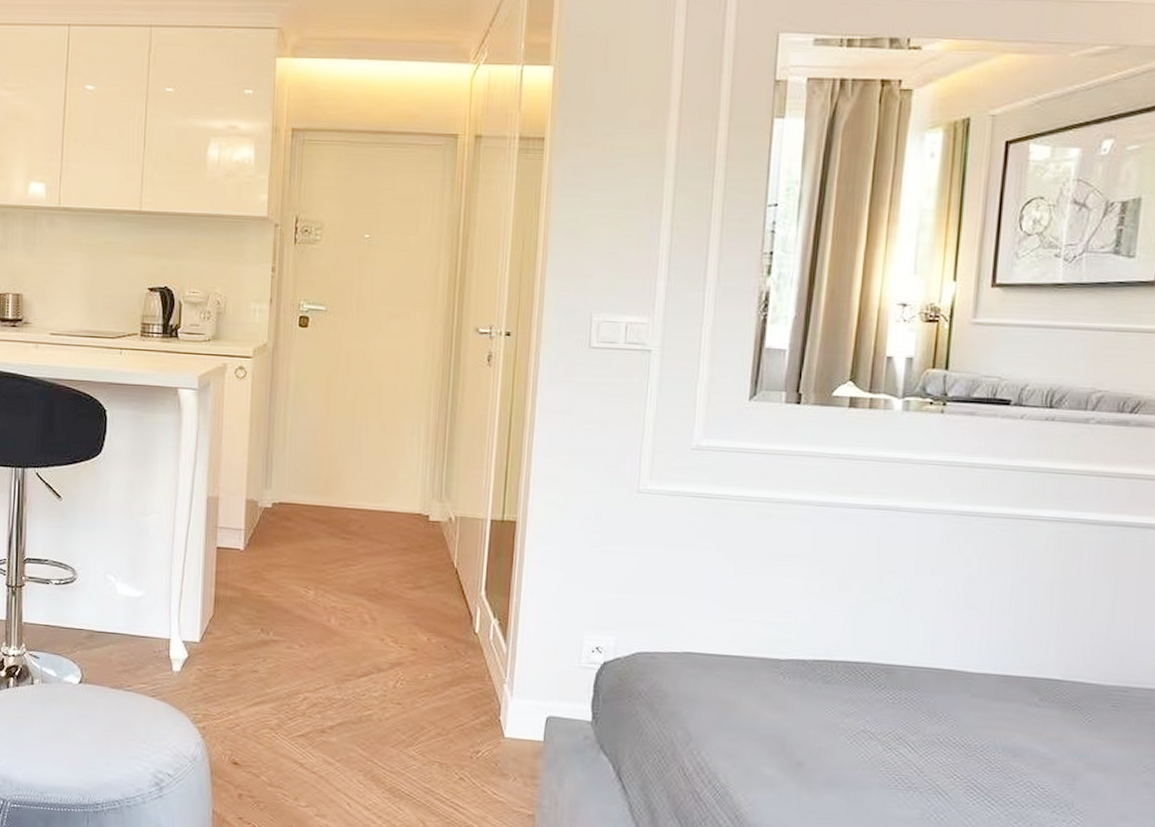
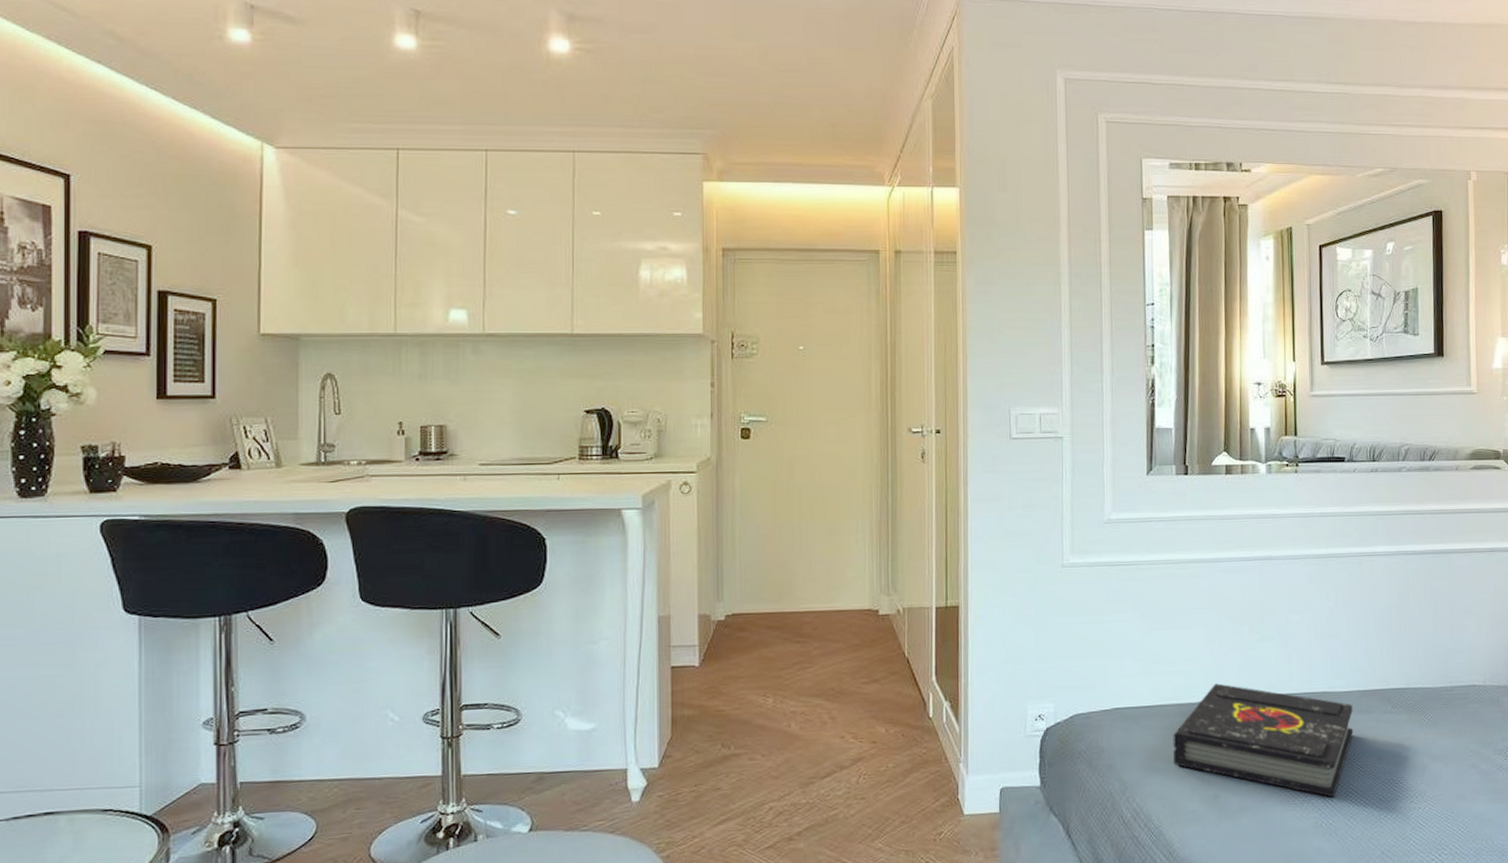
book: none [750,642,987,790] -> present [1173,683,1354,798]

